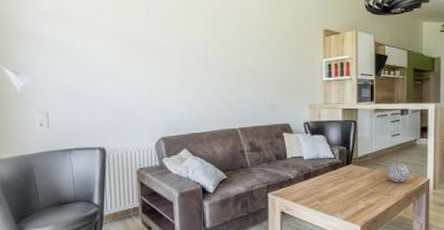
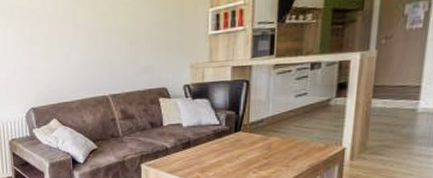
decorative orb: present [388,162,410,183] -> none [287,127,318,153]

